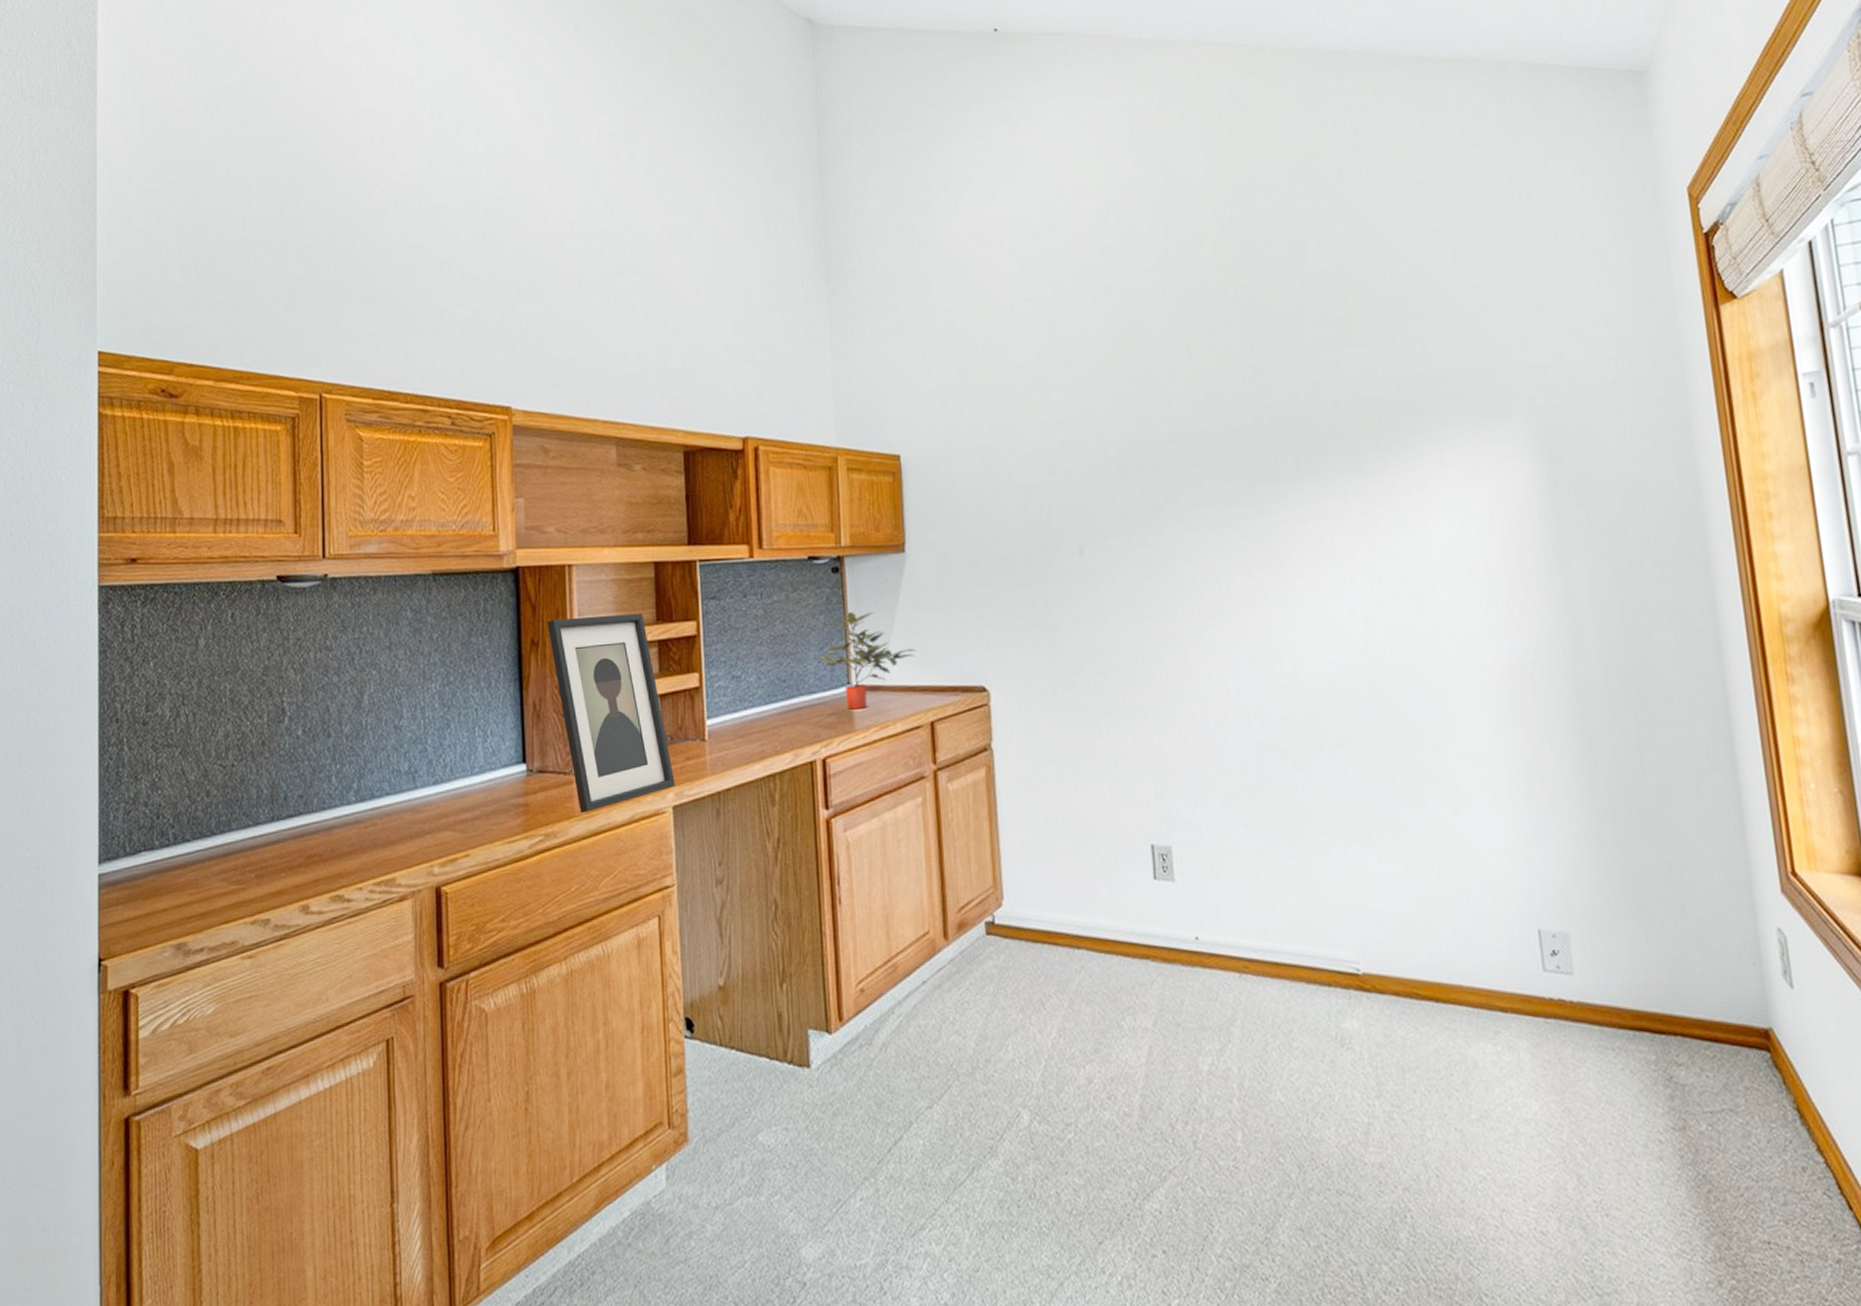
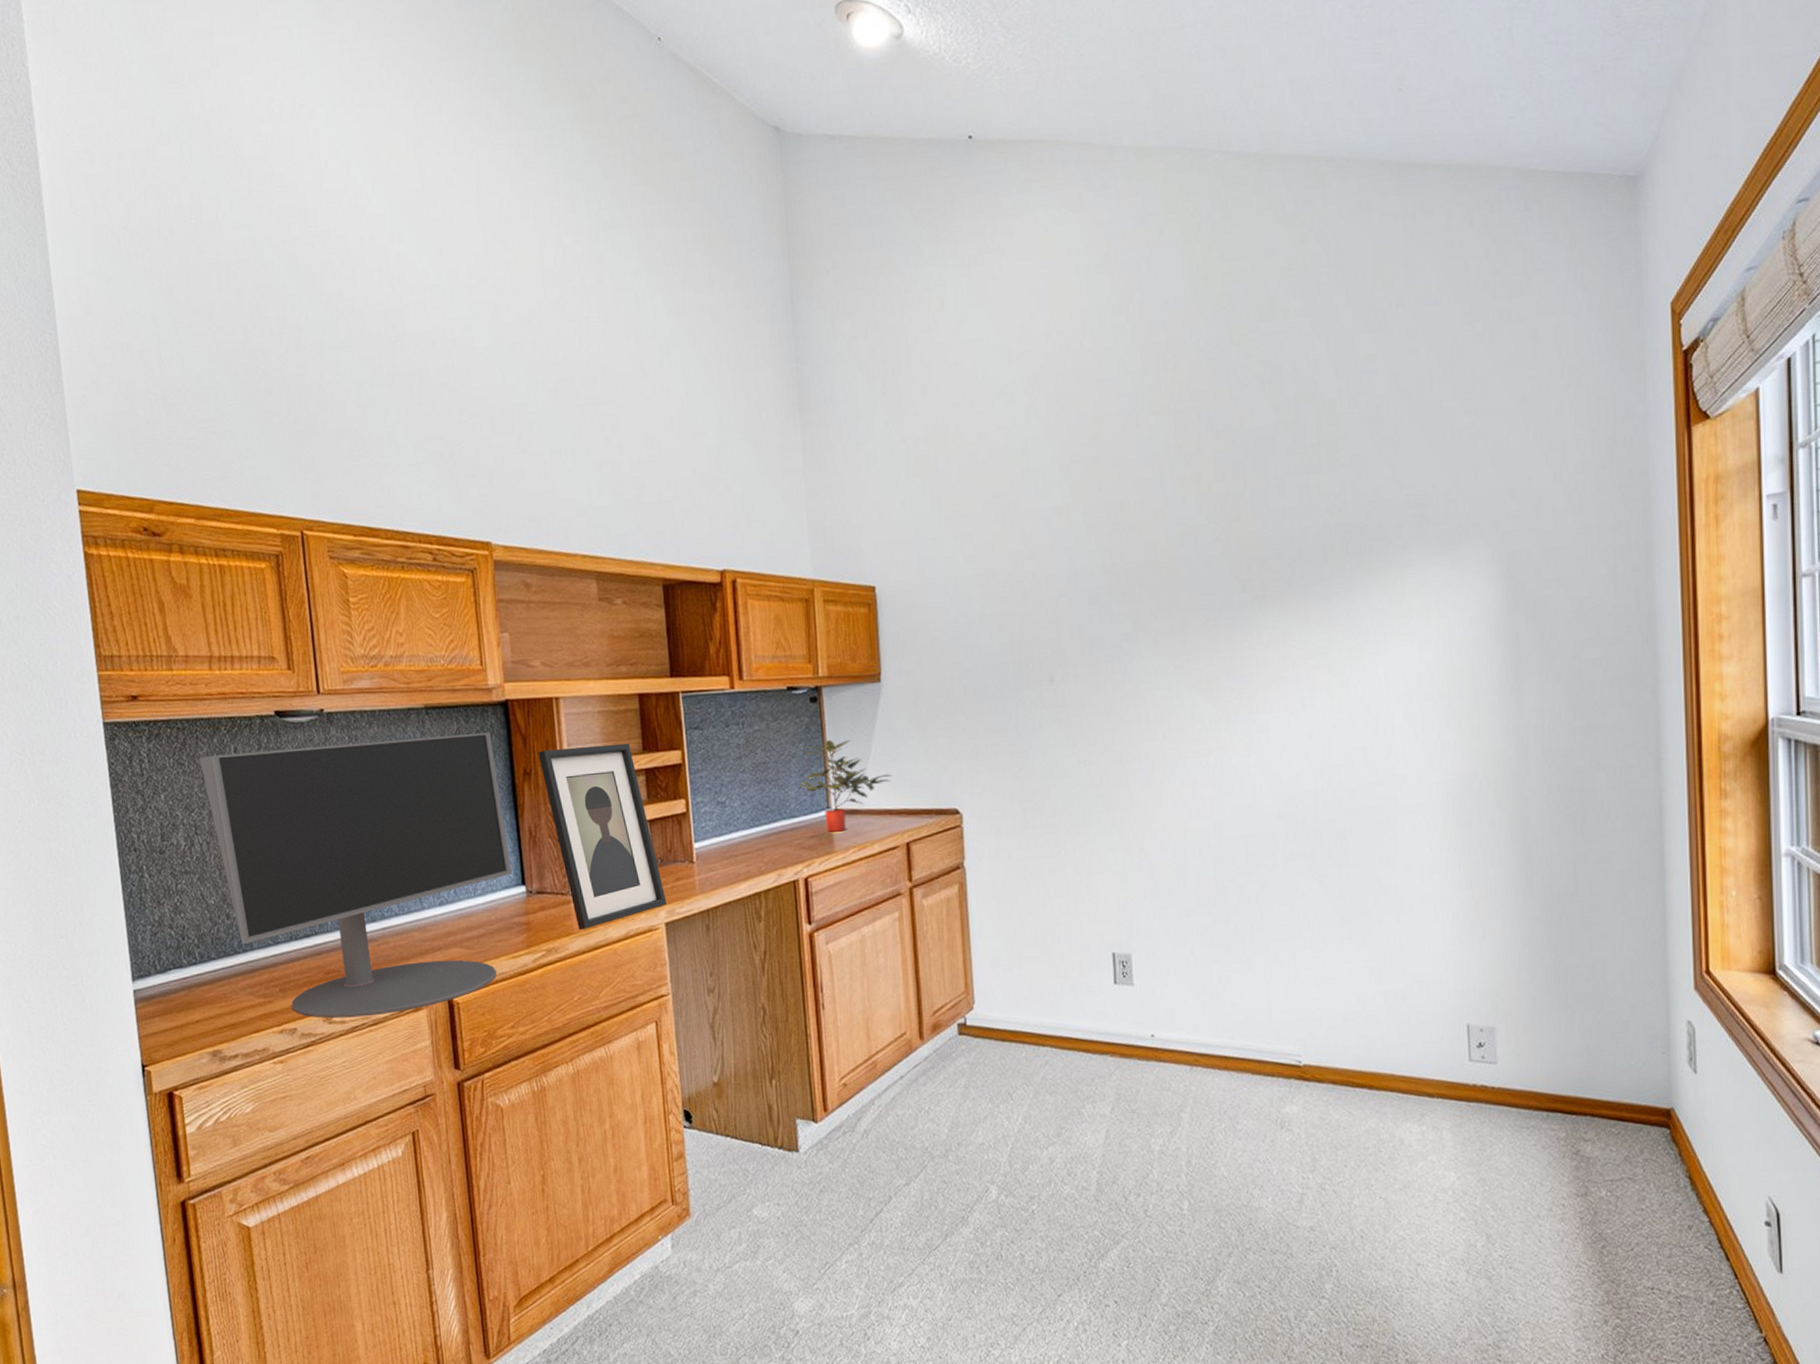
computer monitor: none [194,601,512,909] -> present [199,733,512,1019]

